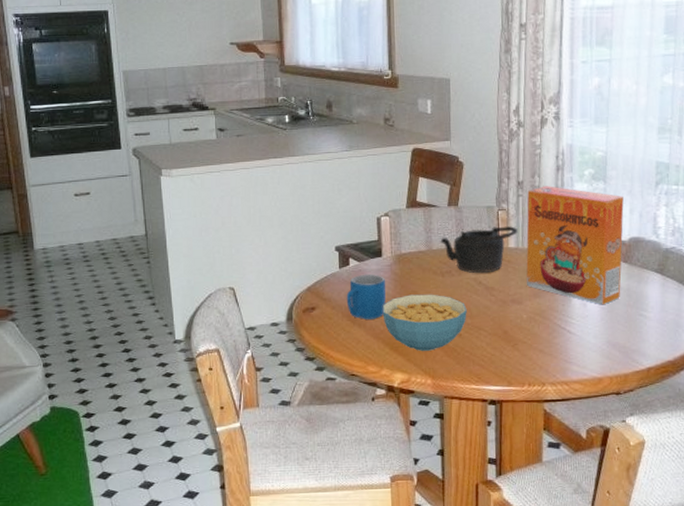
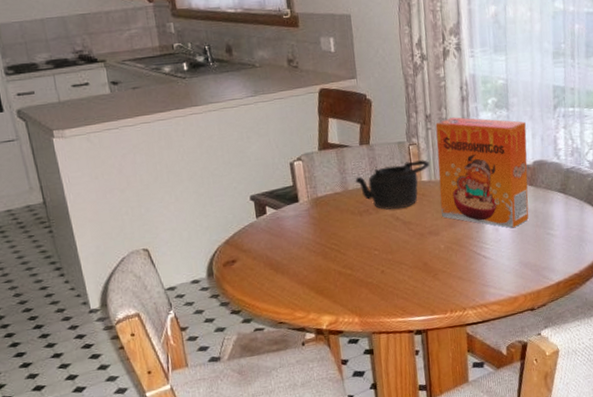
mug: present [346,274,386,320] -> none [266,220,307,267]
cereal bowl: present [382,294,467,351] -> none [303,234,388,292]

